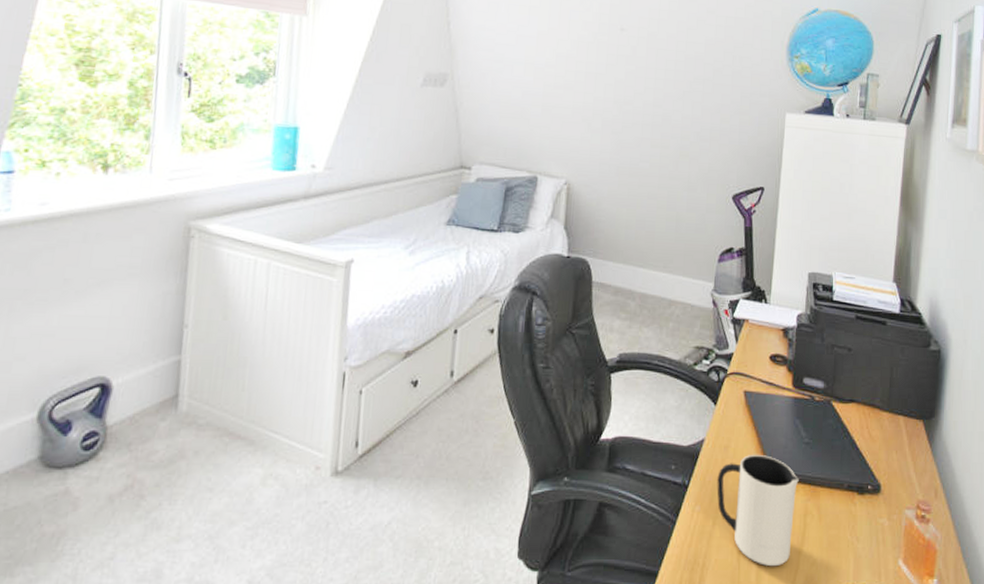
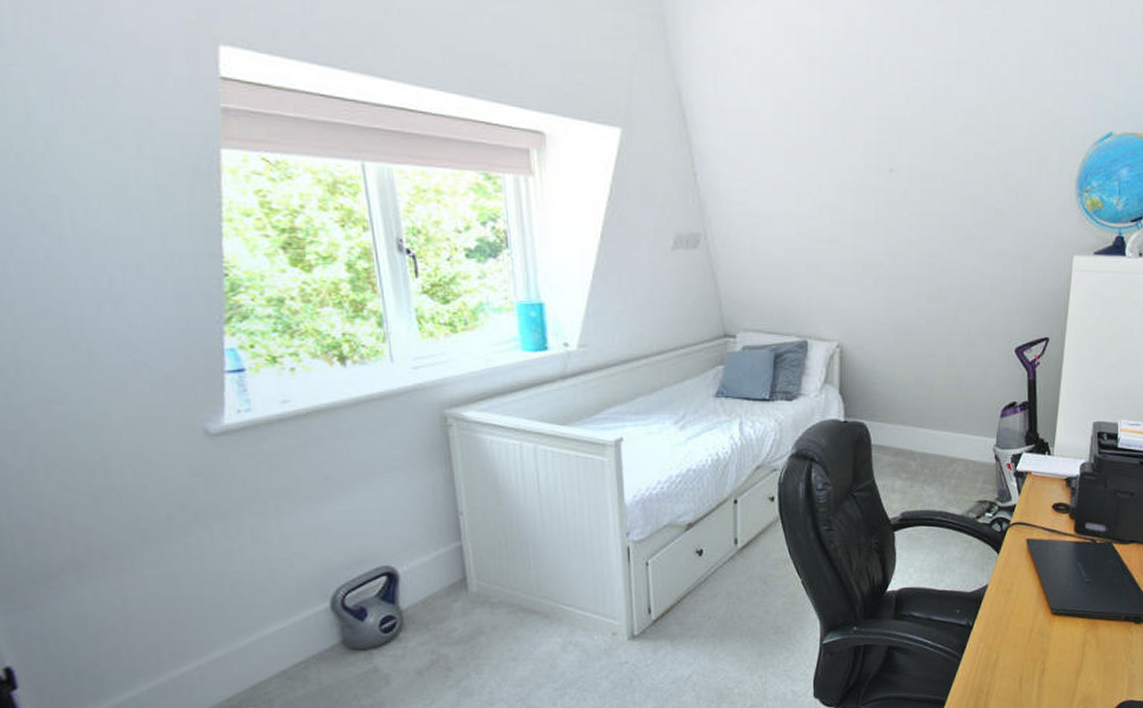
mug: present [717,454,799,566] -> none [1000,595,1079,689]

